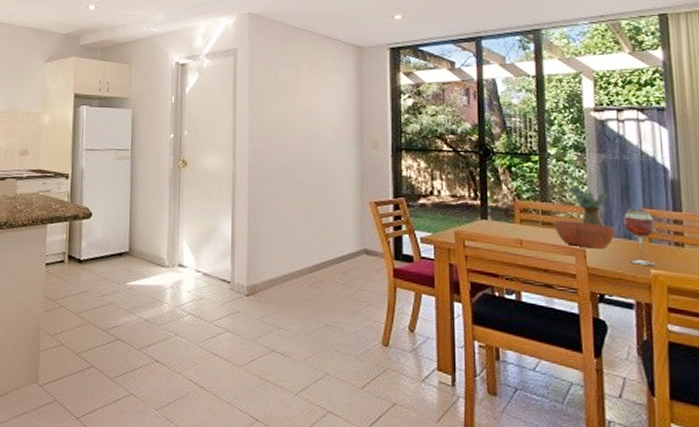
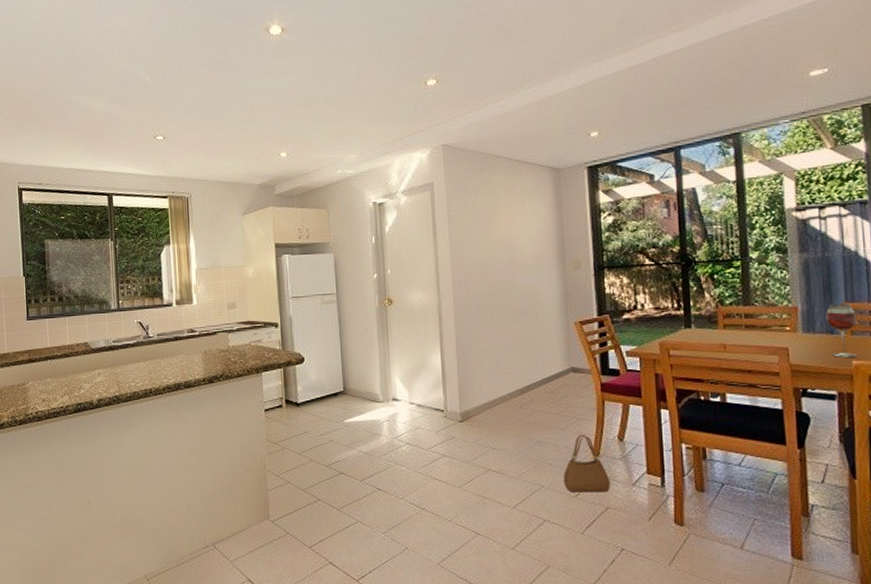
handbag: none [350,320,399,387] -> present [563,434,611,493]
bowl: present [552,220,615,249] -> none [755,321,817,346]
vase: present [569,184,608,226] -> none [771,285,811,324]

